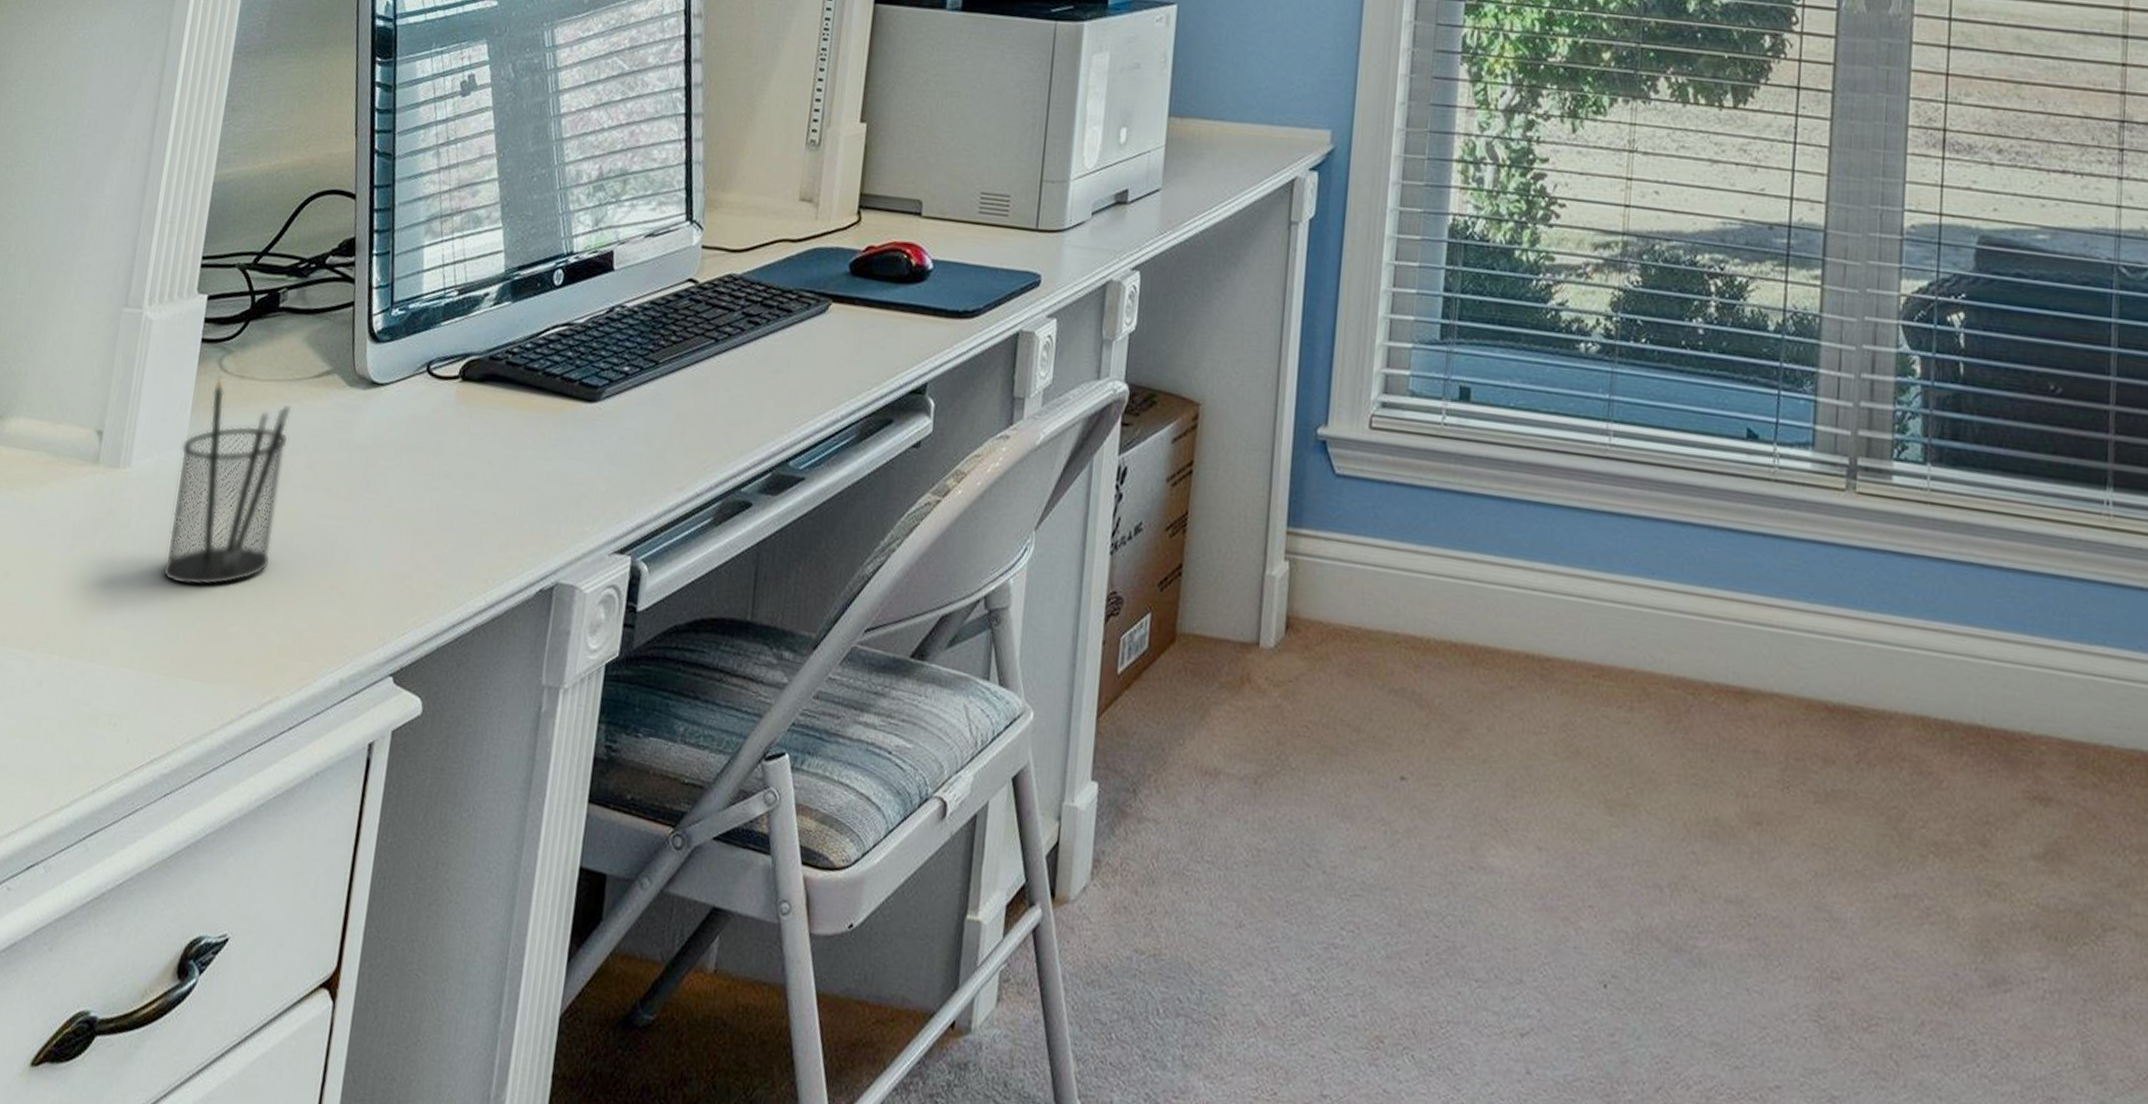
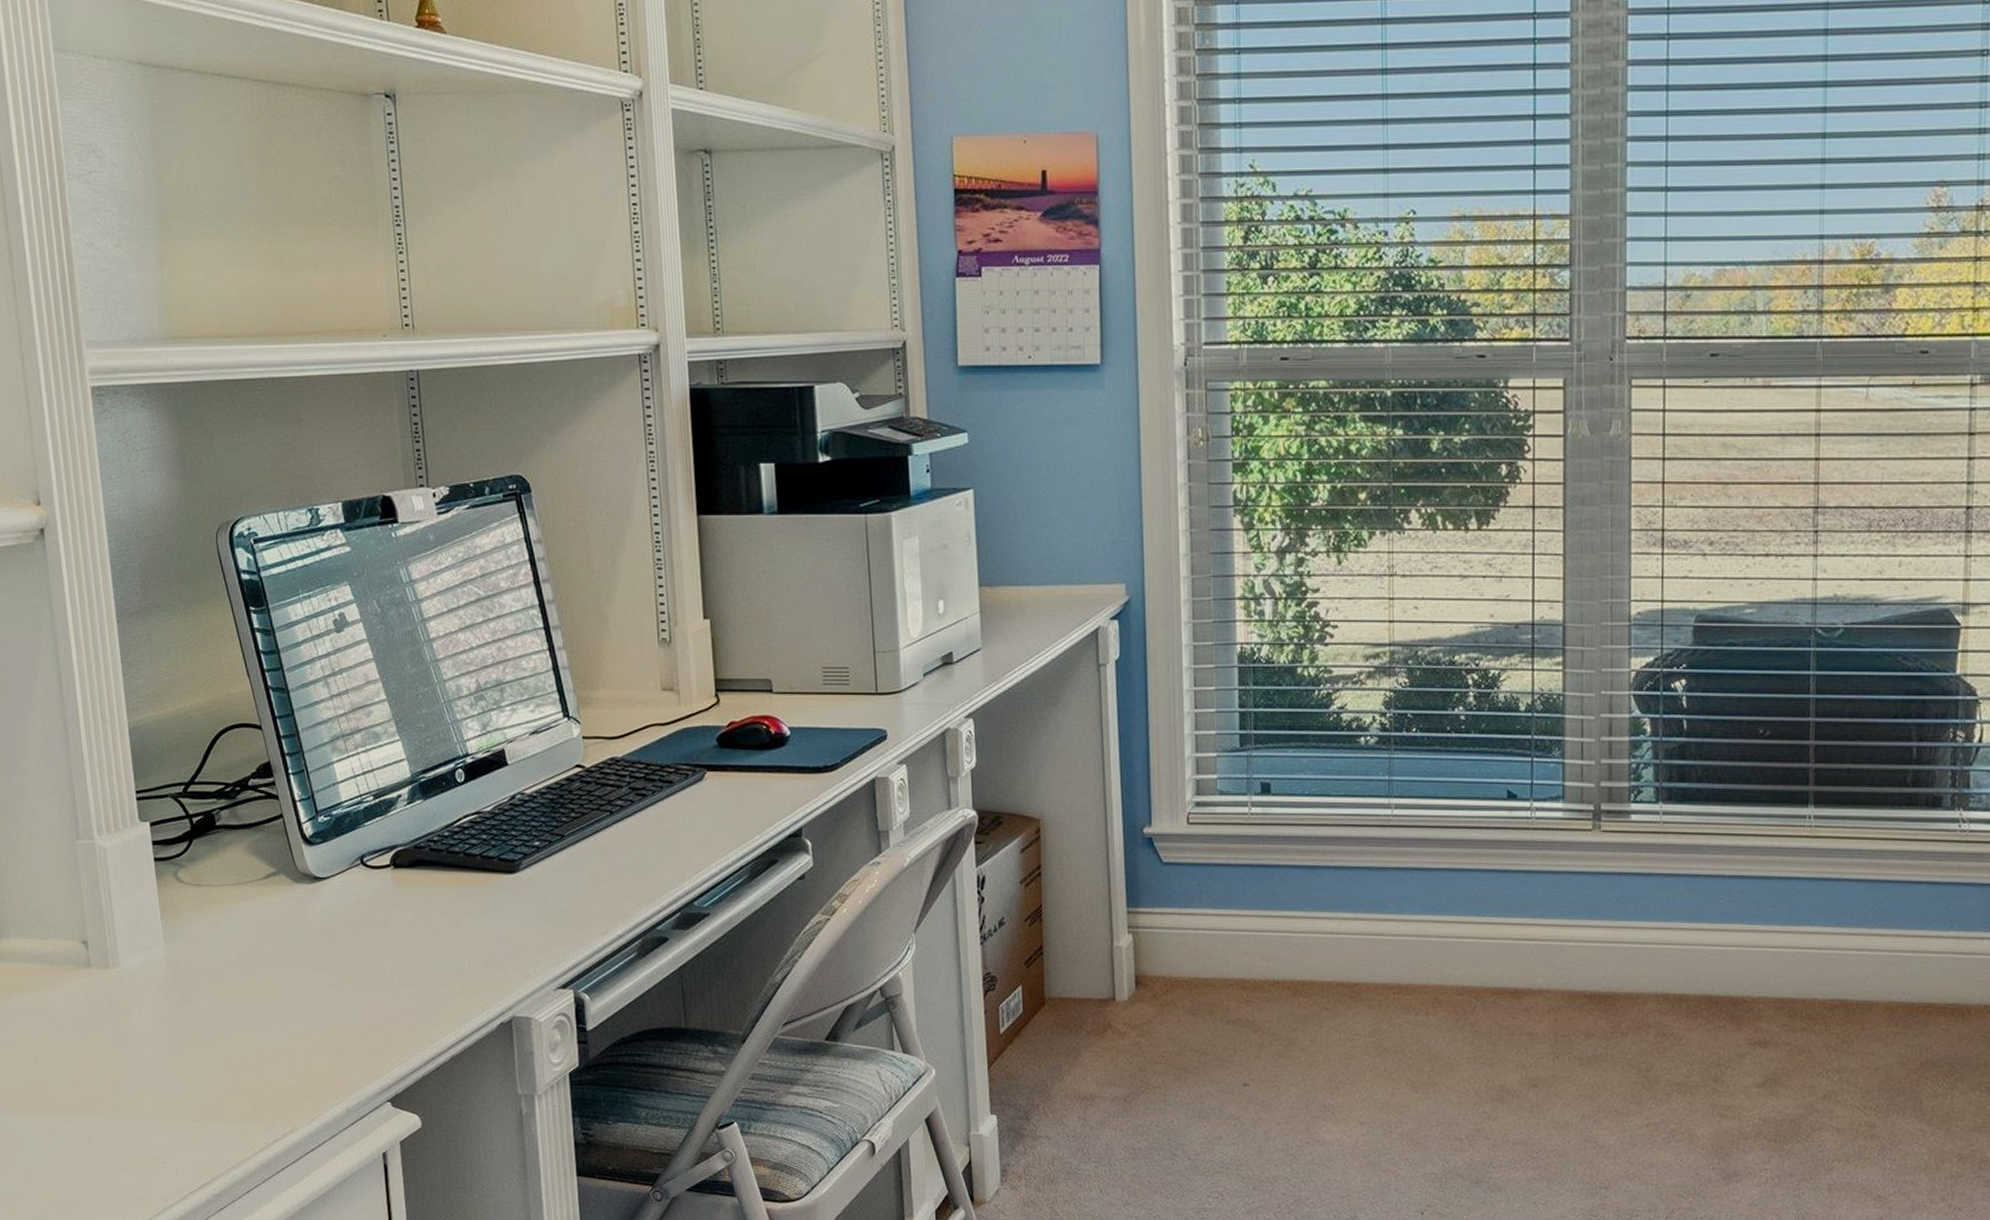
pencil holder: present [162,376,292,587] -> none [160,887,263,1053]

